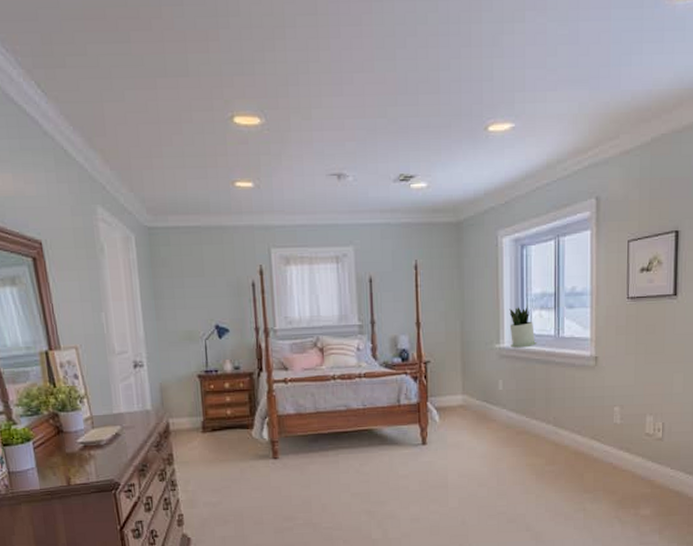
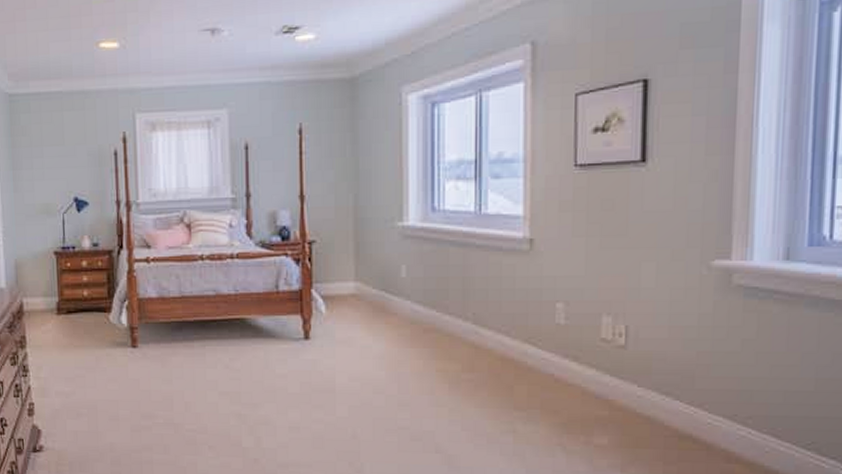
planter: present [509,306,537,348] -> none [415,175,451,227]

